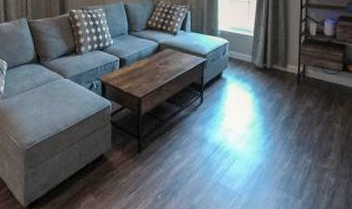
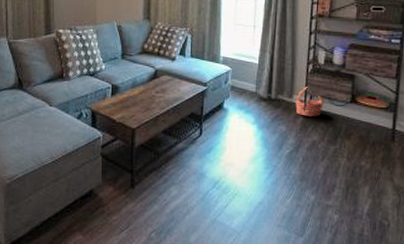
basket: none [290,57,317,84] -> present [295,87,324,117]

